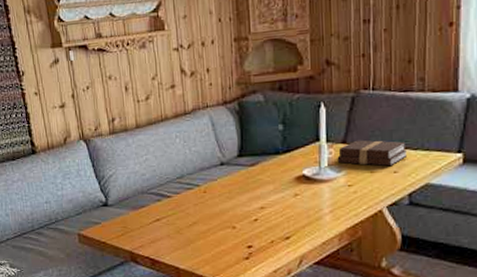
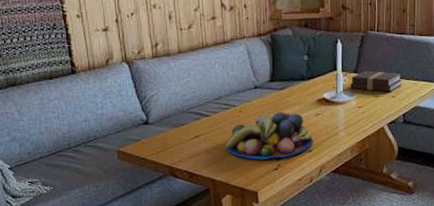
fruit bowl: none [188,192,291,247] -> present [225,112,314,160]

